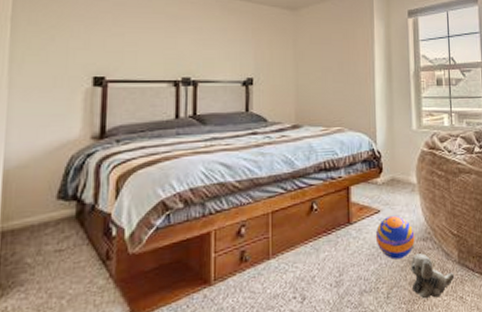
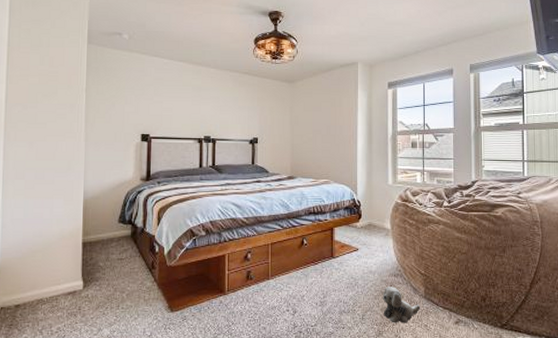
ball: present [375,215,415,260] -> none [354,254,387,289]

